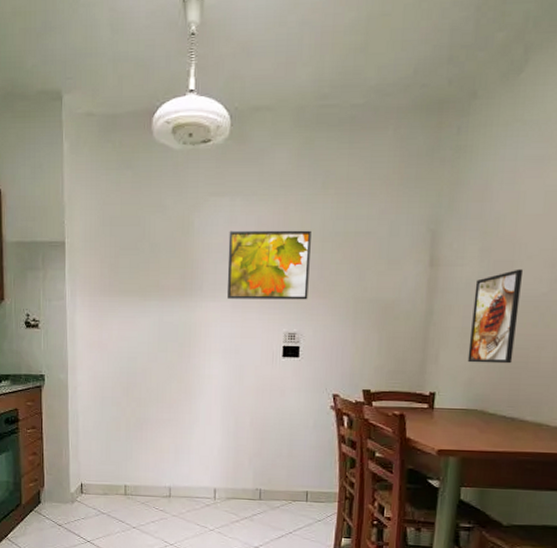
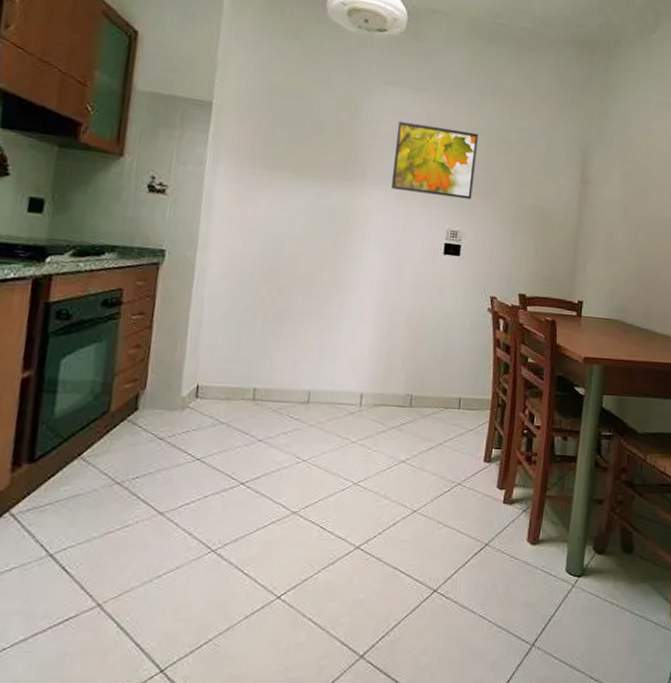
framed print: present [467,269,524,364] -> none [610,195,655,279]

